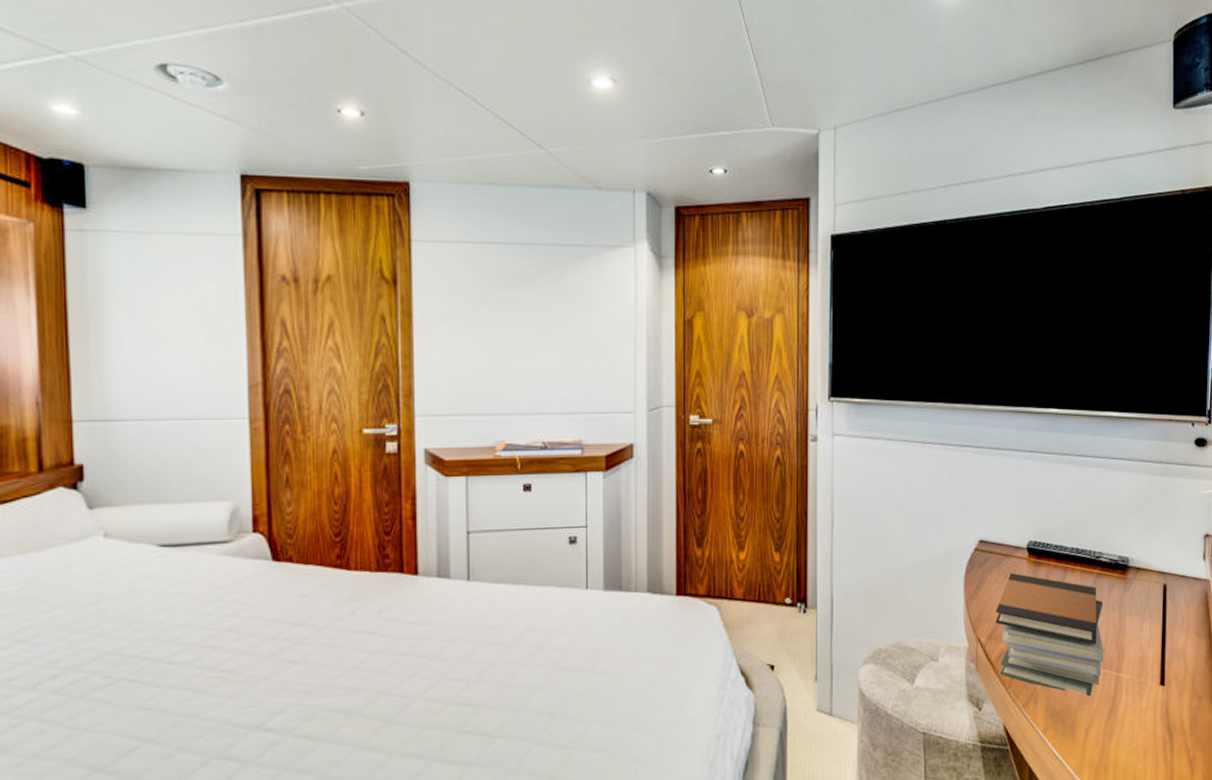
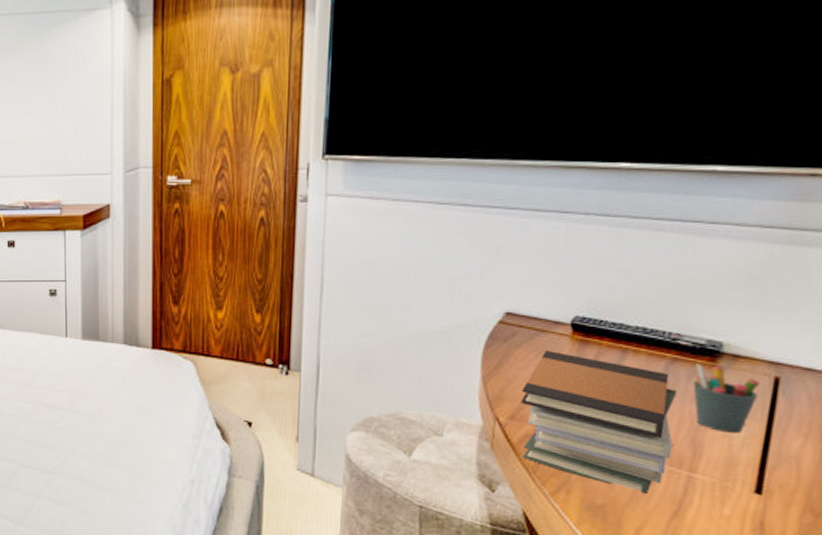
pen holder: none [1113,577,1155,635] -> present [693,363,761,433]

